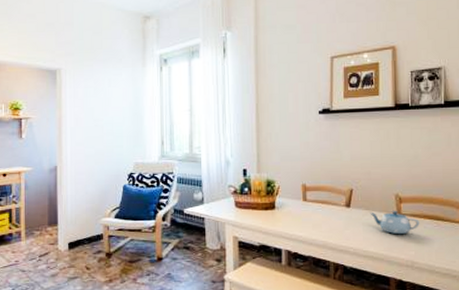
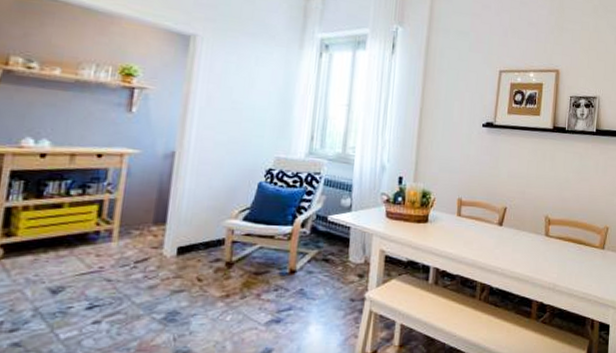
teapot: present [370,210,420,235] -> none [520,231,564,257]

